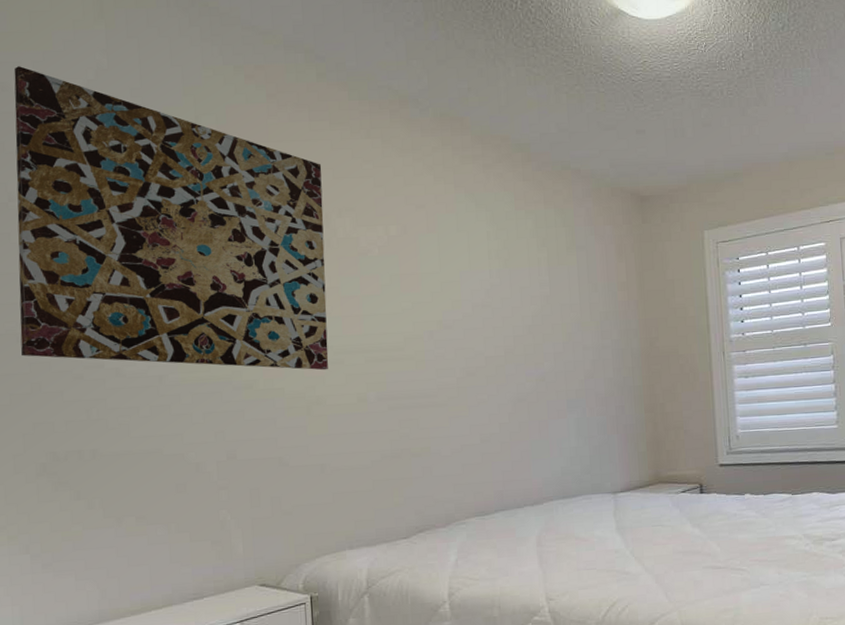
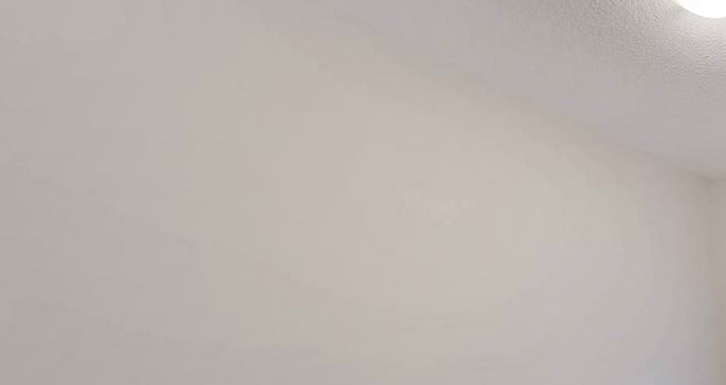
wall art: present [14,66,329,371] -> none [7,16,405,336]

